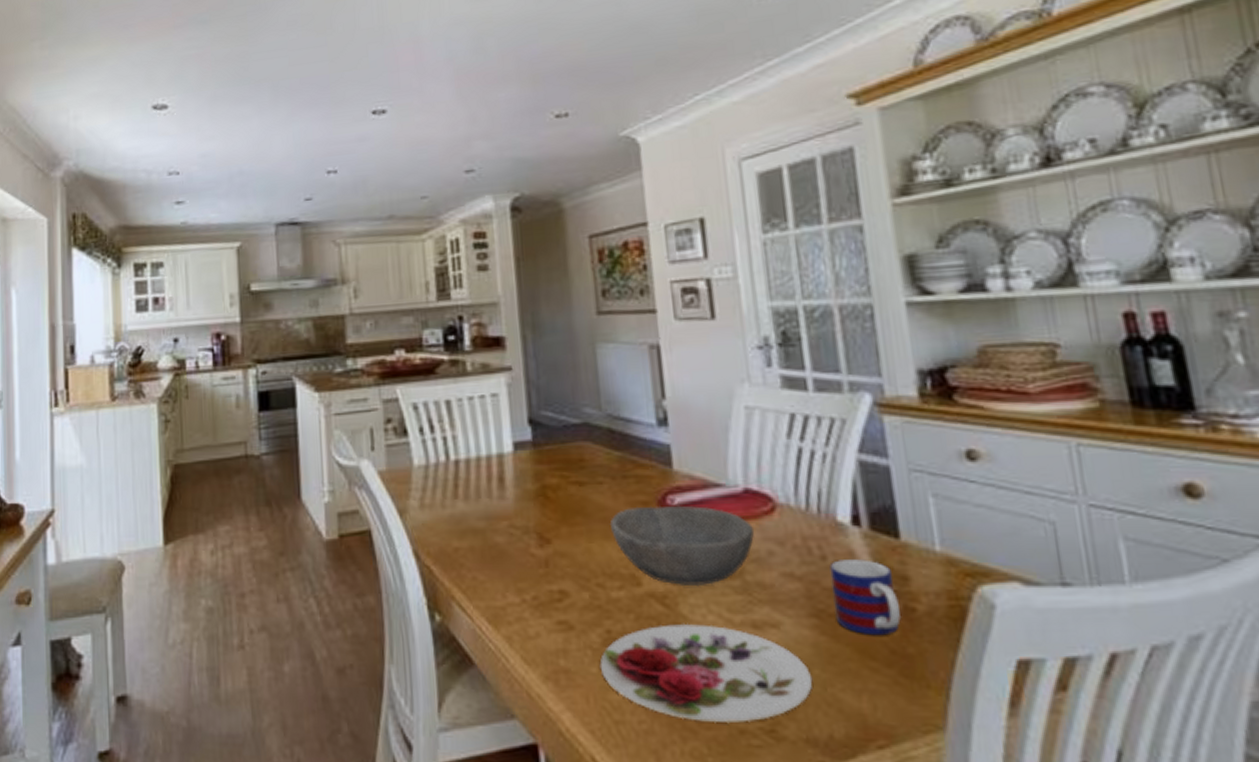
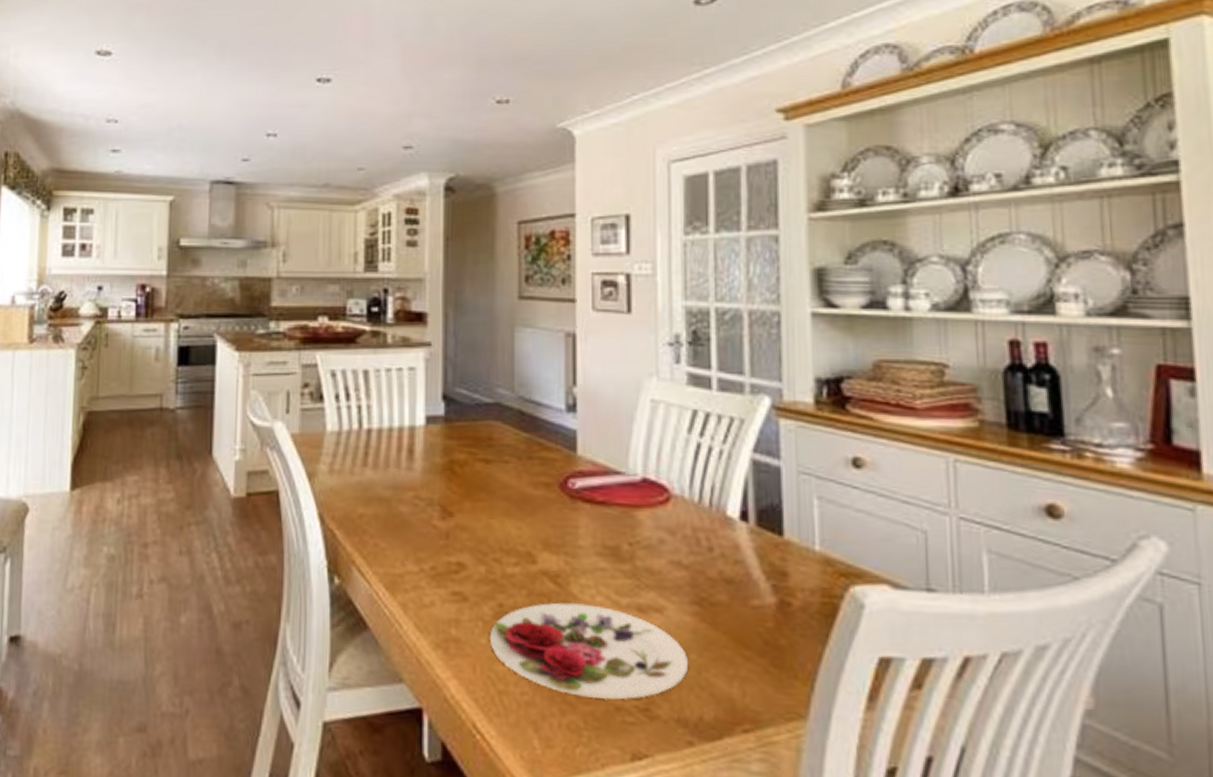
bowl: present [609,505,755,587] -> none [511,487,649,568]
mug: present [829,559,901,636] -> none [715,552,776,627]

